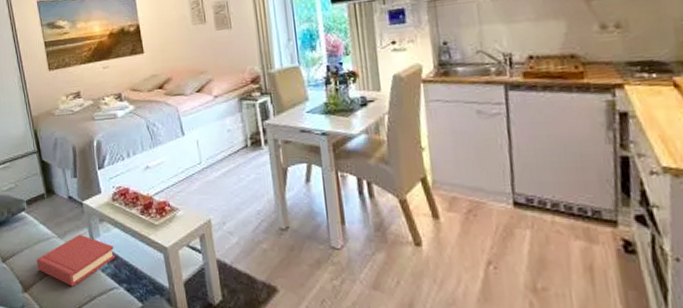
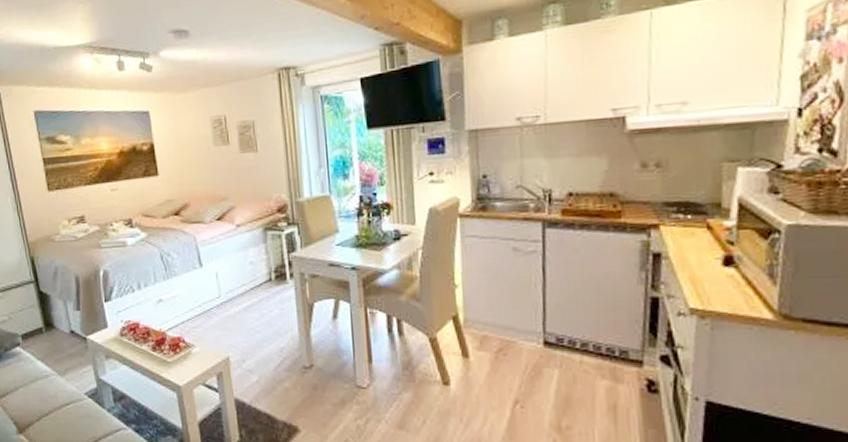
hardback book: present [36,234,115,287] -> none [32,371,123,428]

